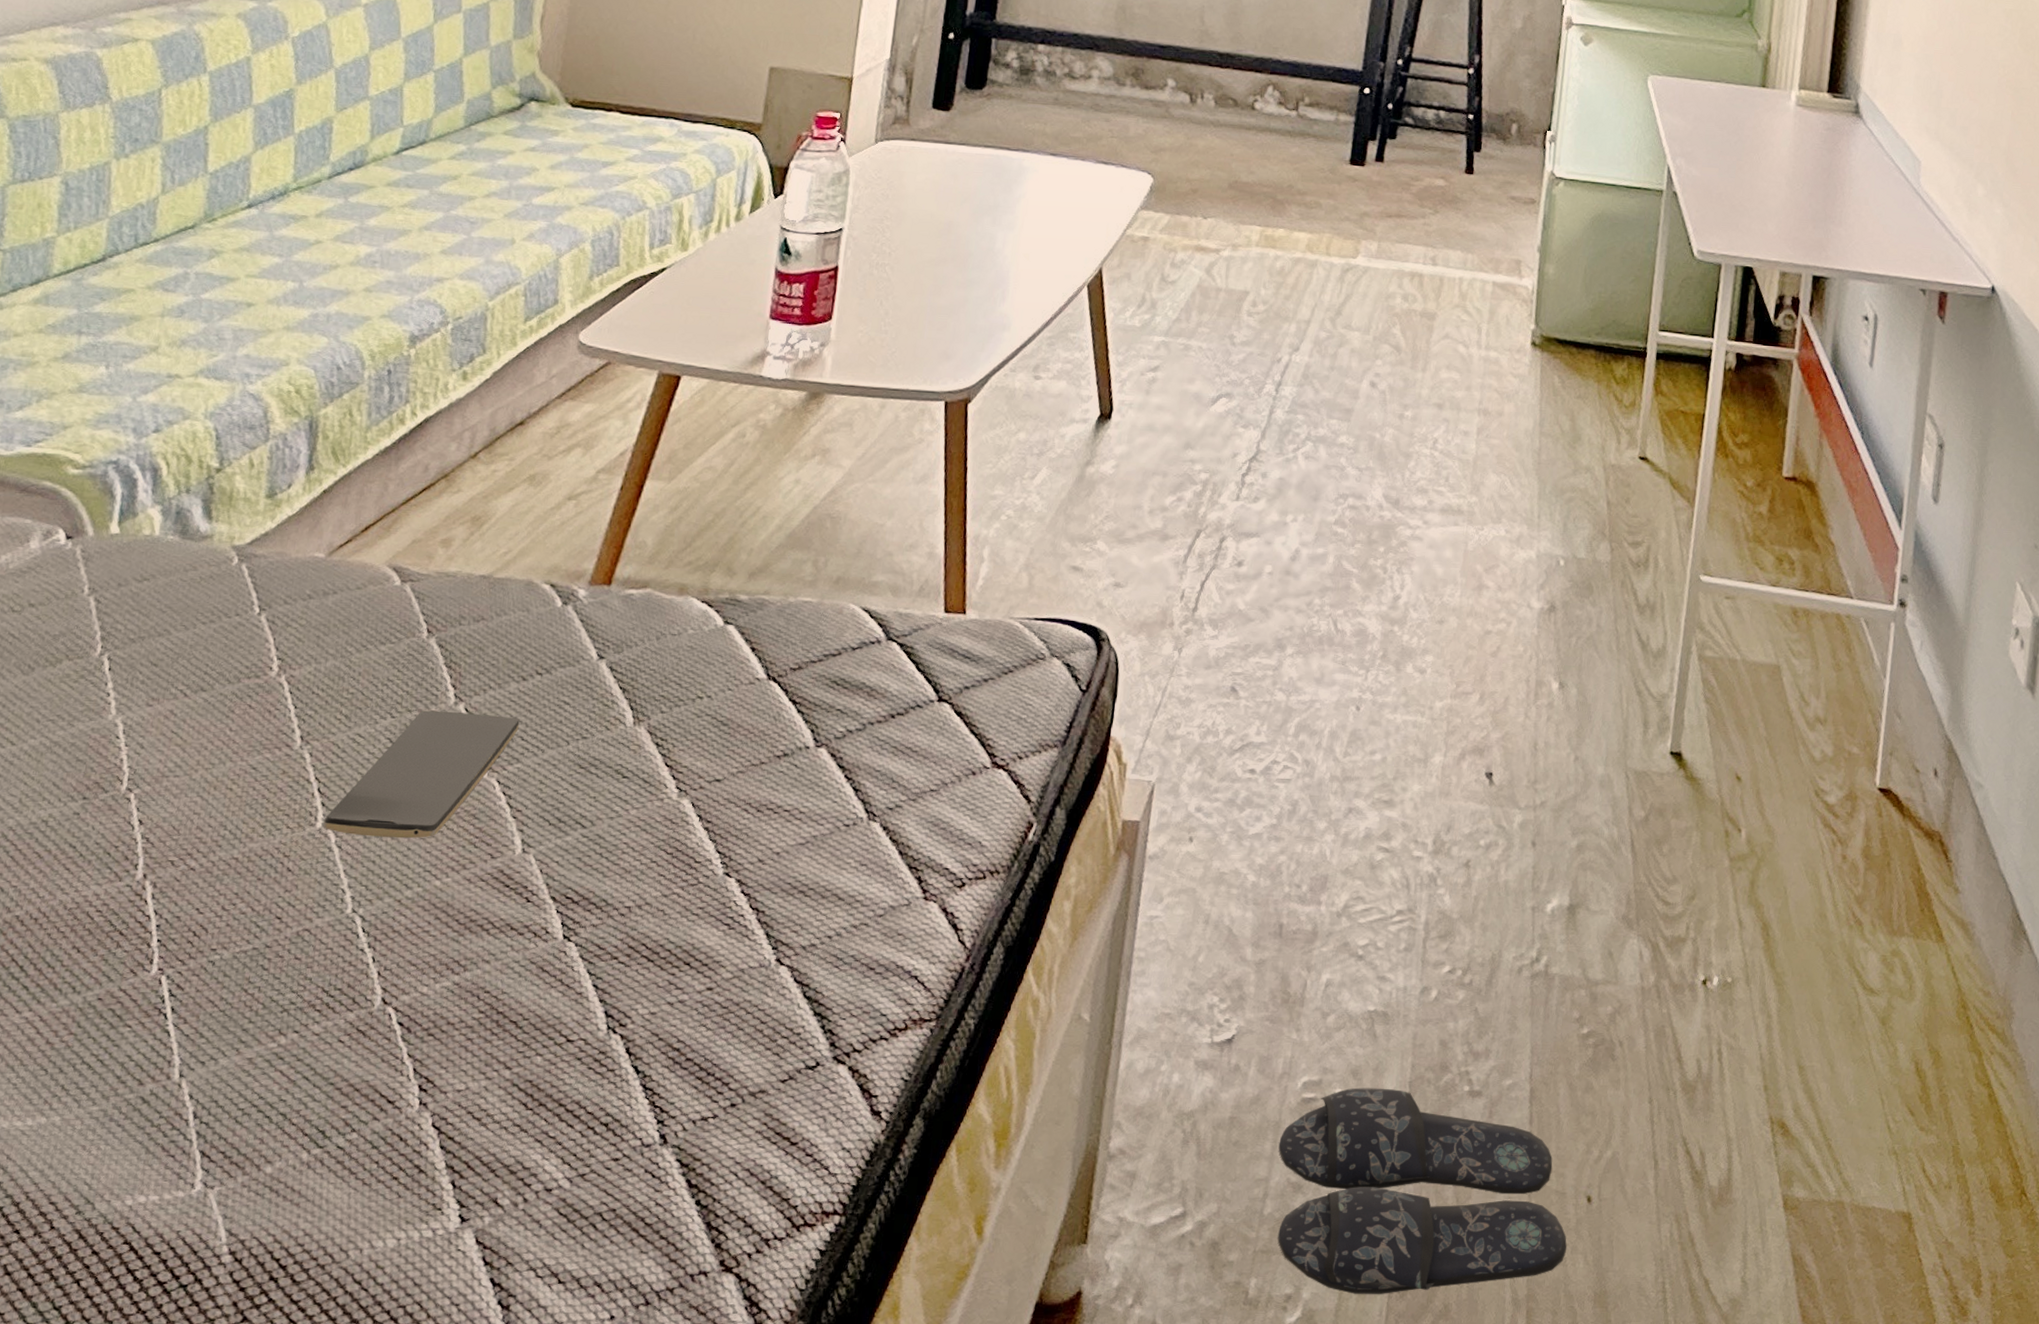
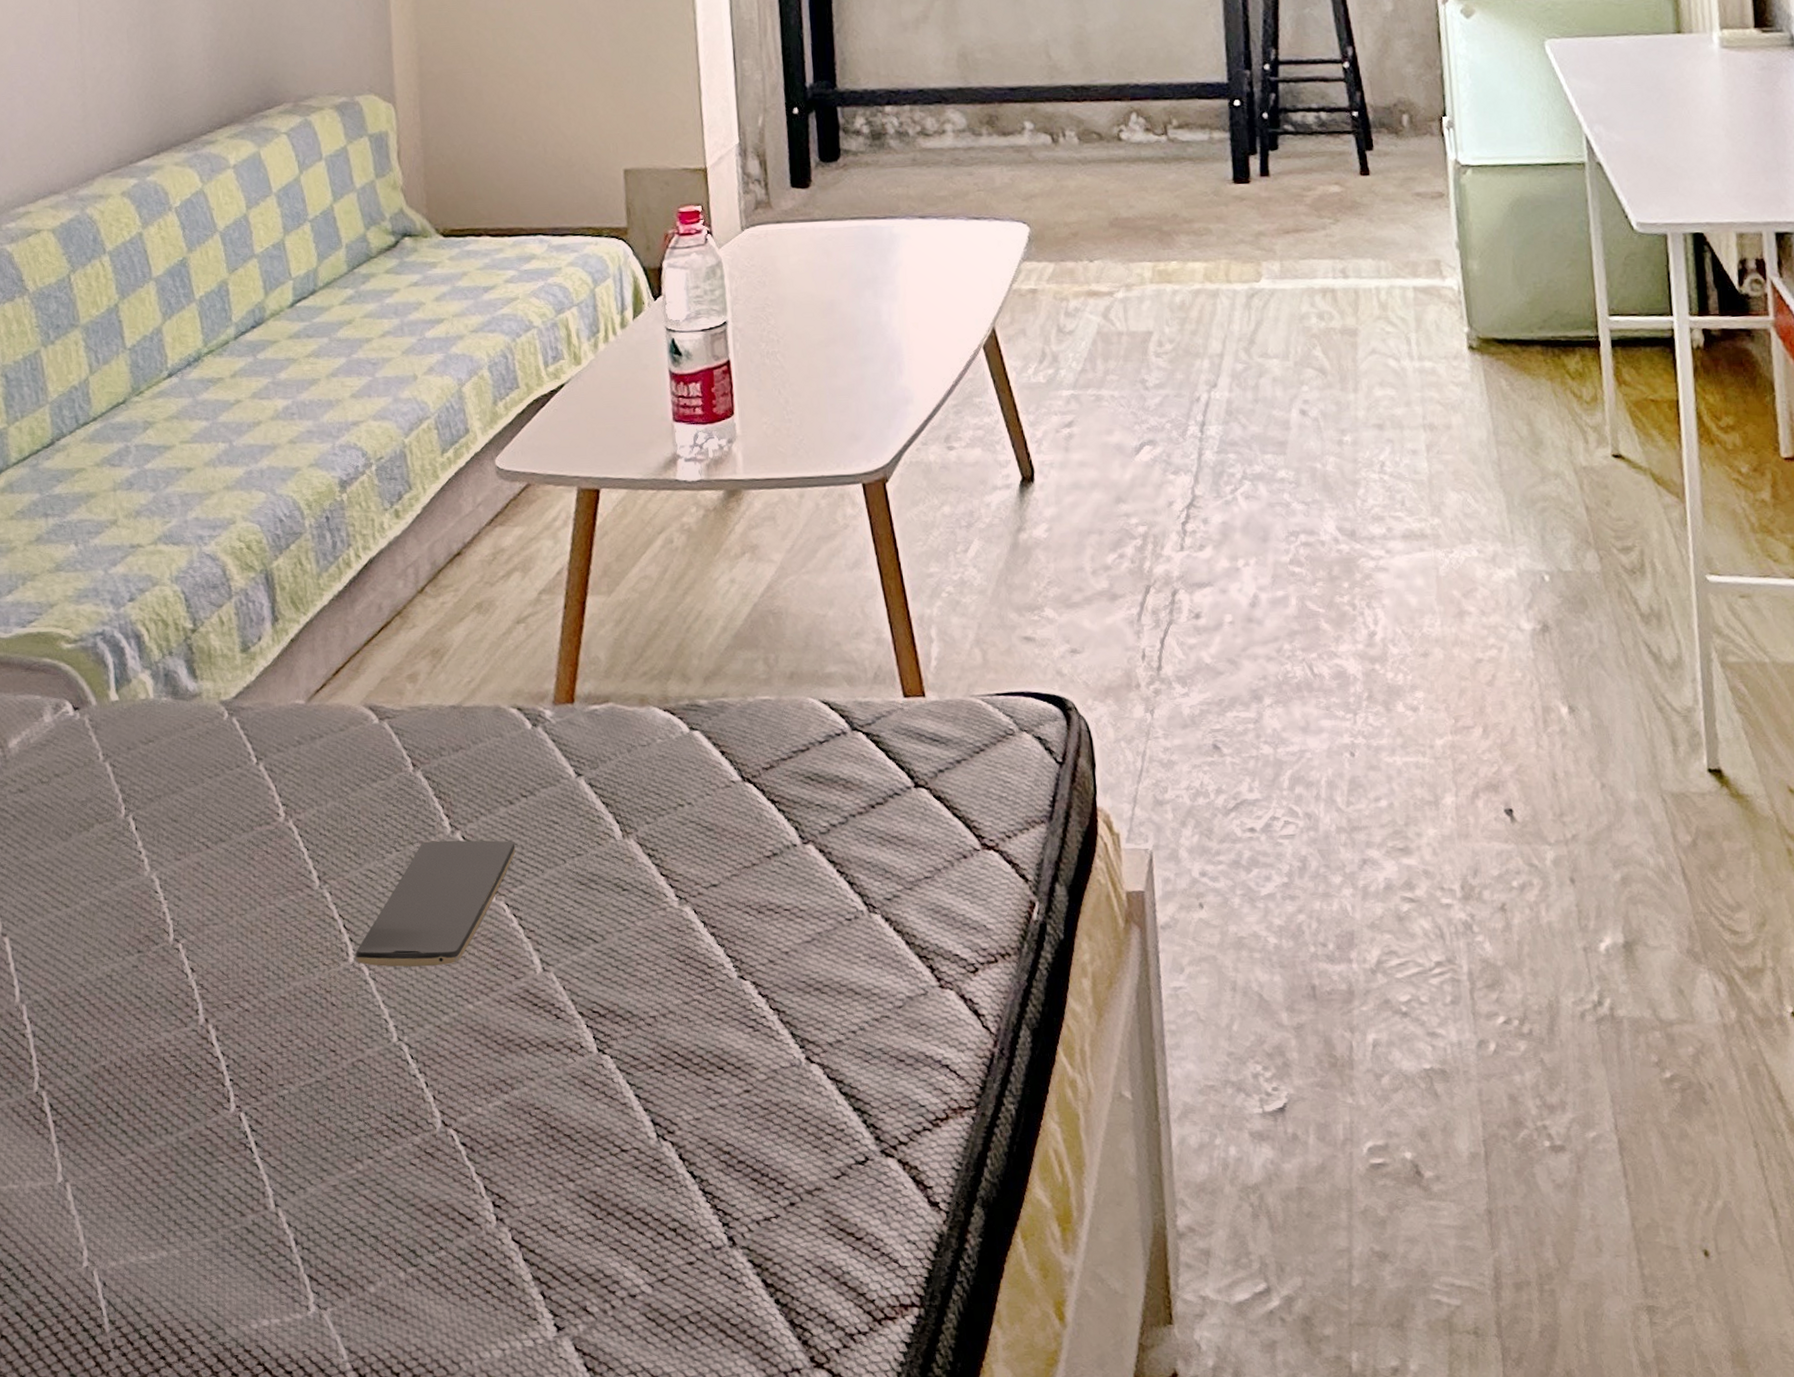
slippers: present [1278,1087,1567,1294] -> none [1354,1148,1691,1364]

